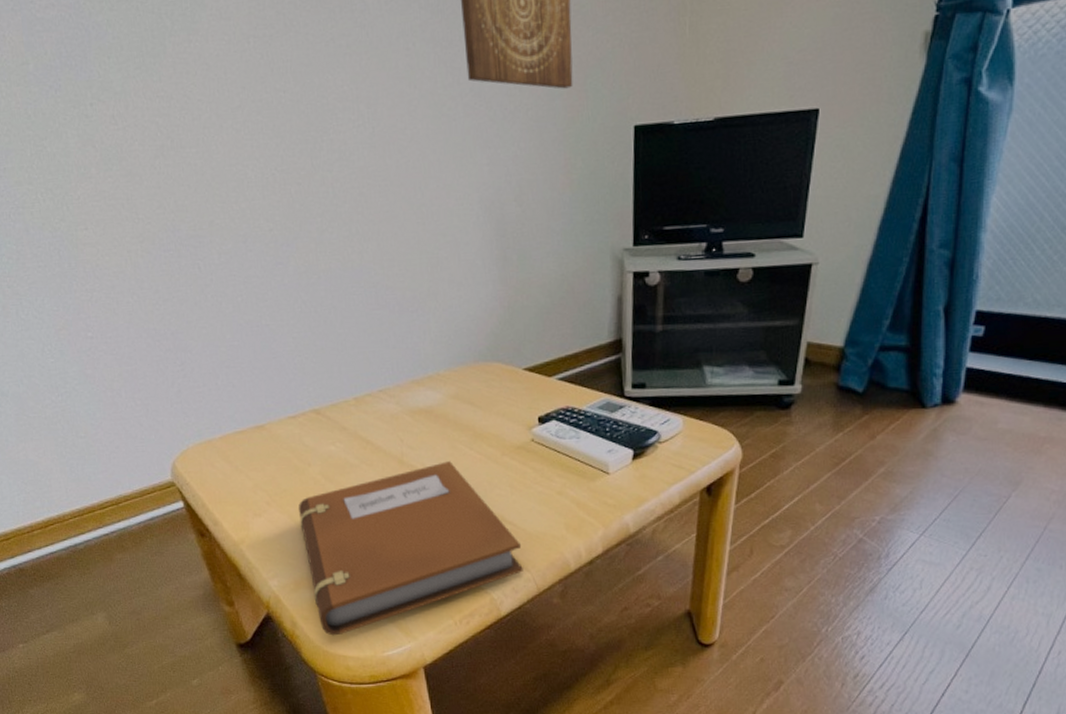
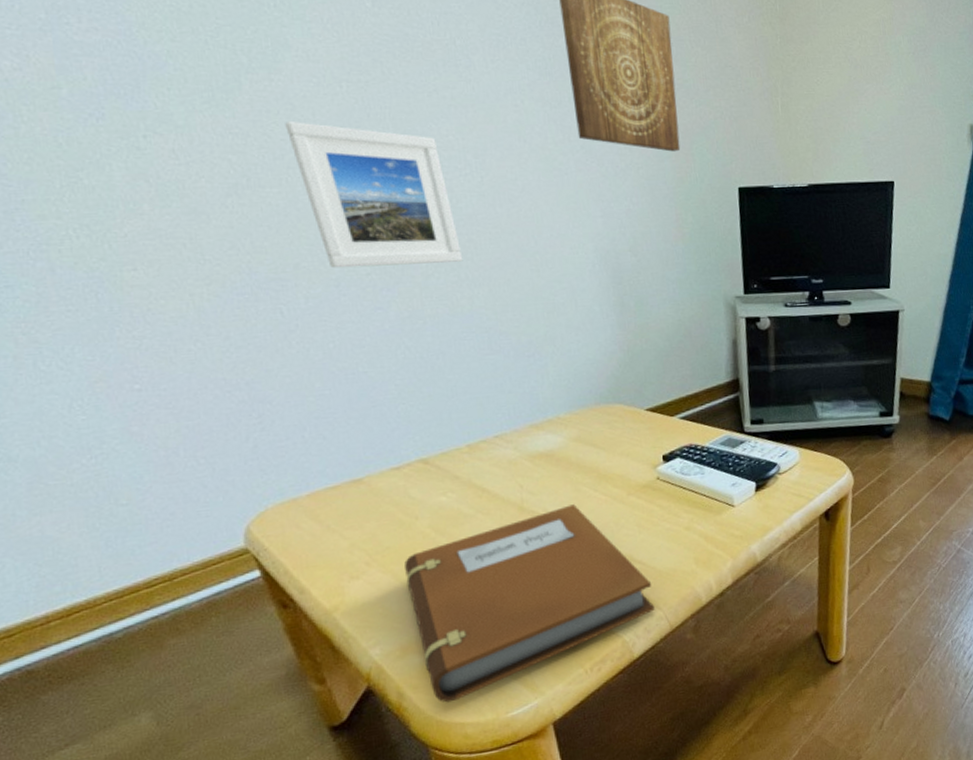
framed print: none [201,80,355,225] -> present [285,120,463,268]

